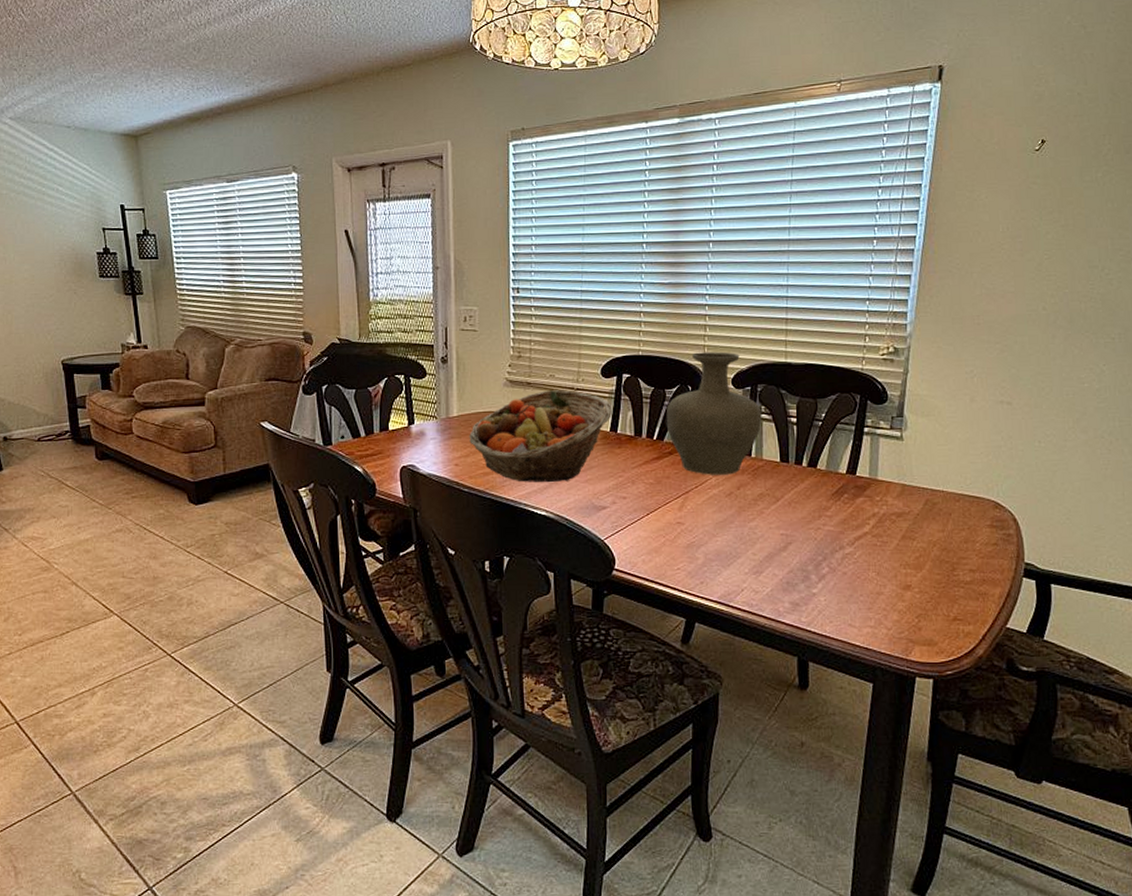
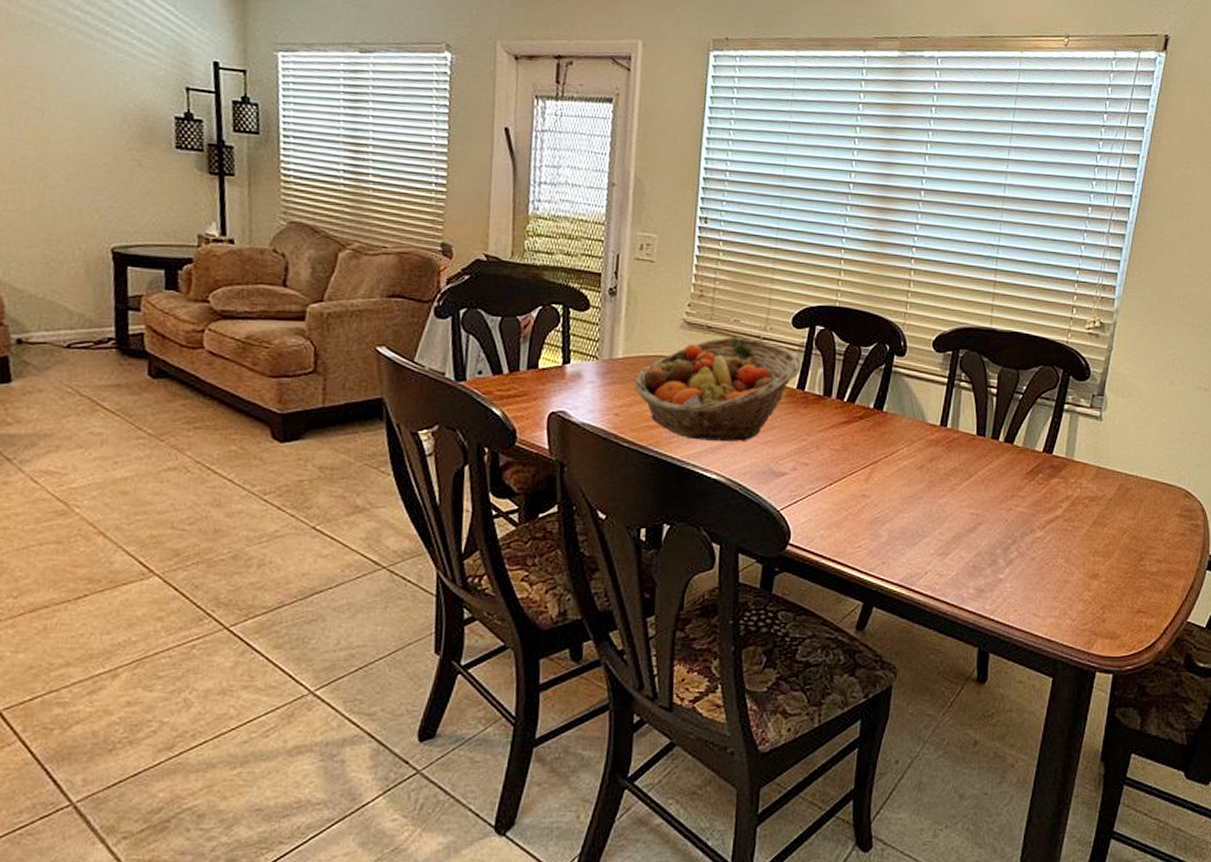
vase: present [666,351,762,475] -> none [859,309,962,446]

